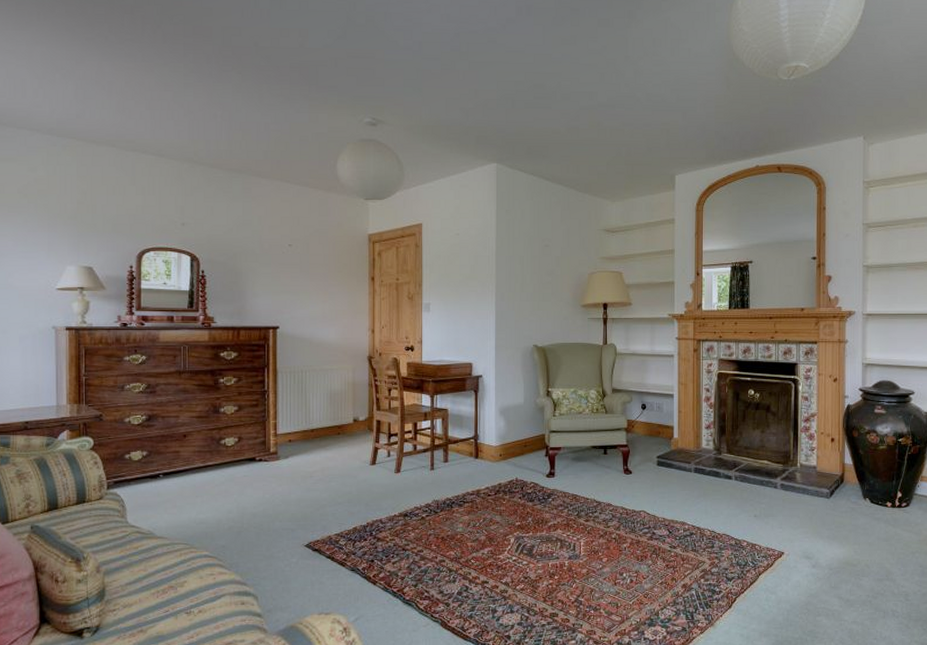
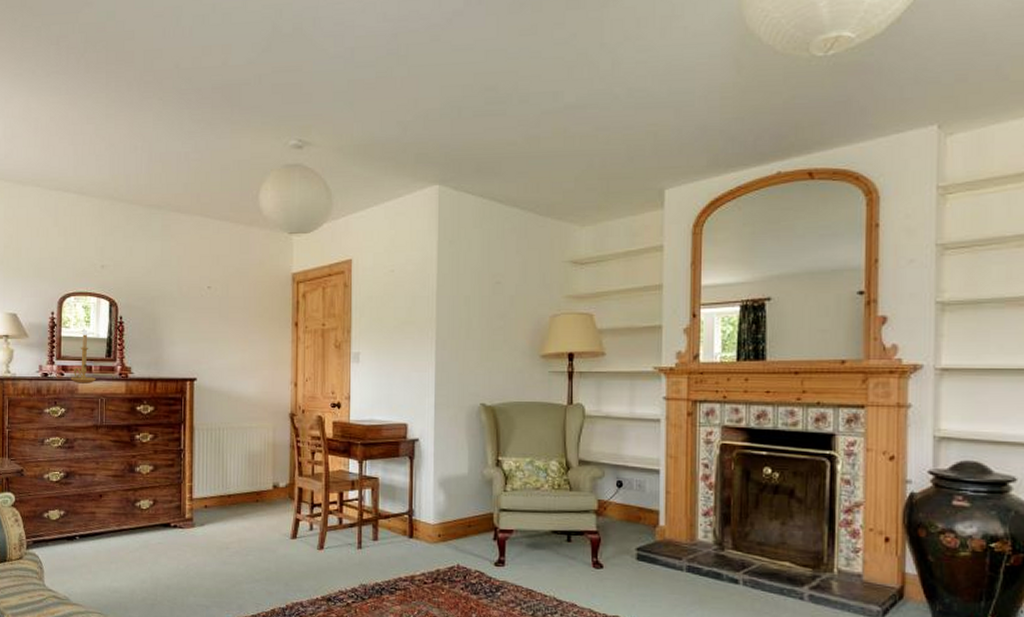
candle holder: none [151,282,178,332] -> present [70,329,96,384]

